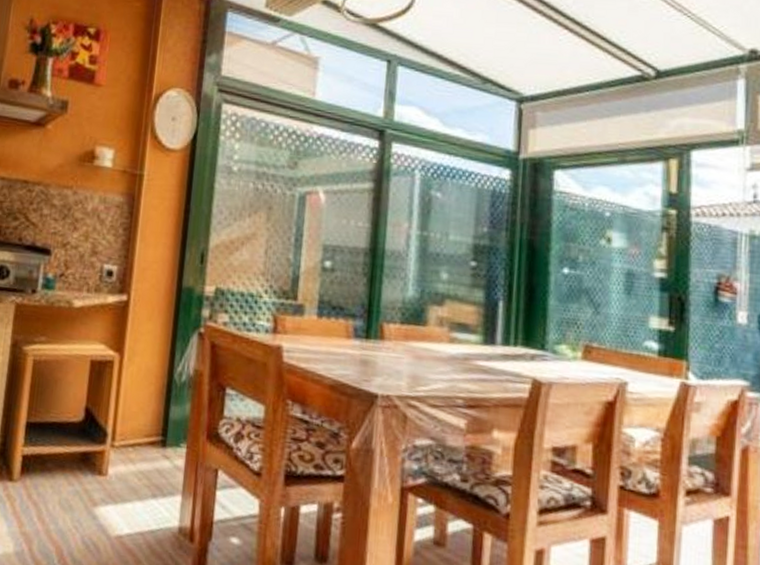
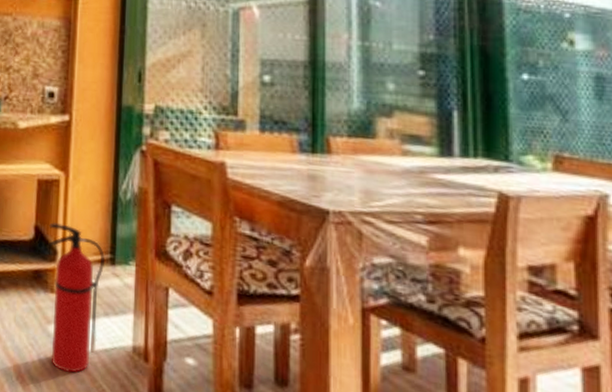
fire extinguisher: none [95,404,157,555] -> present [48,222,106,373]

